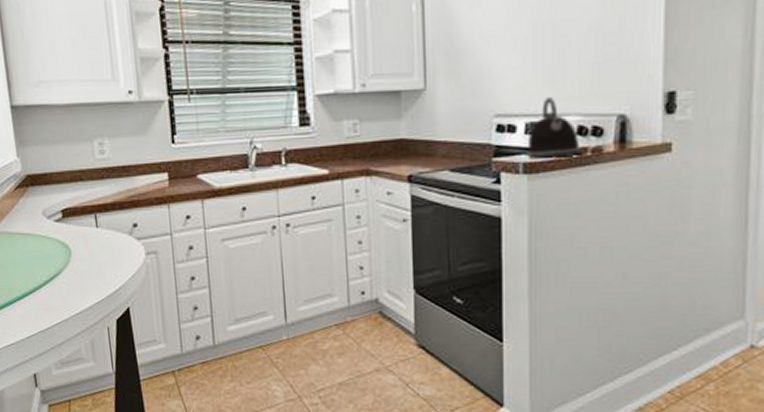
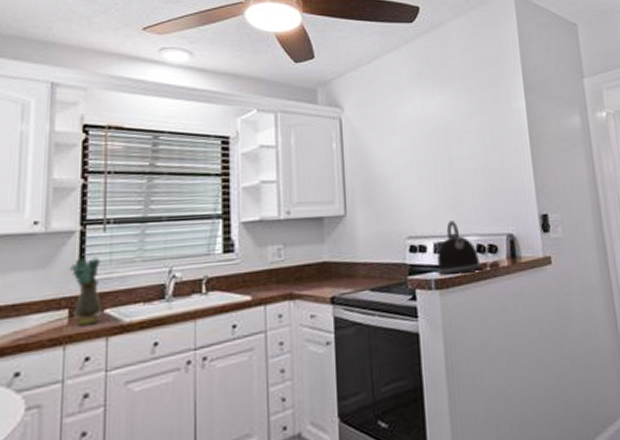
vase: none [164,124,195,188] -> present [70,256,102,326]

